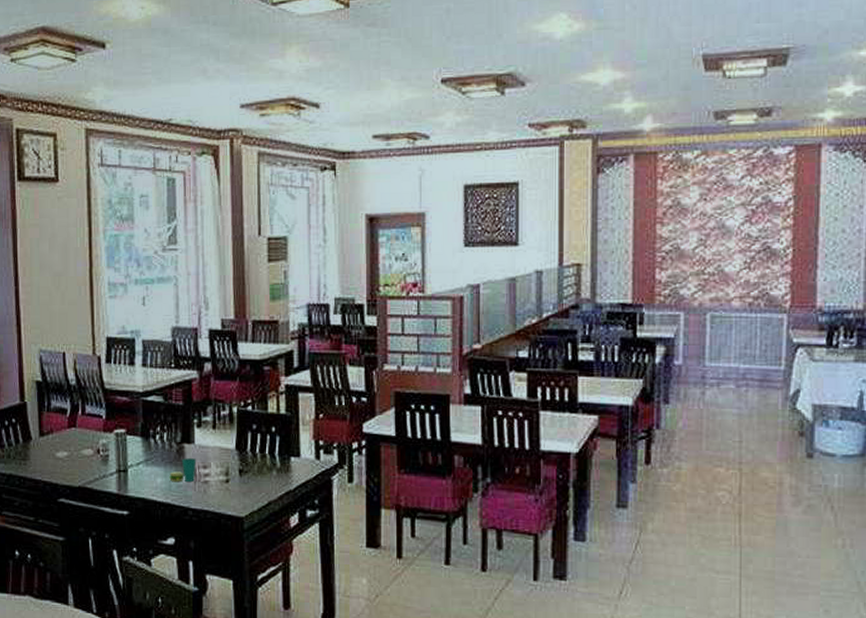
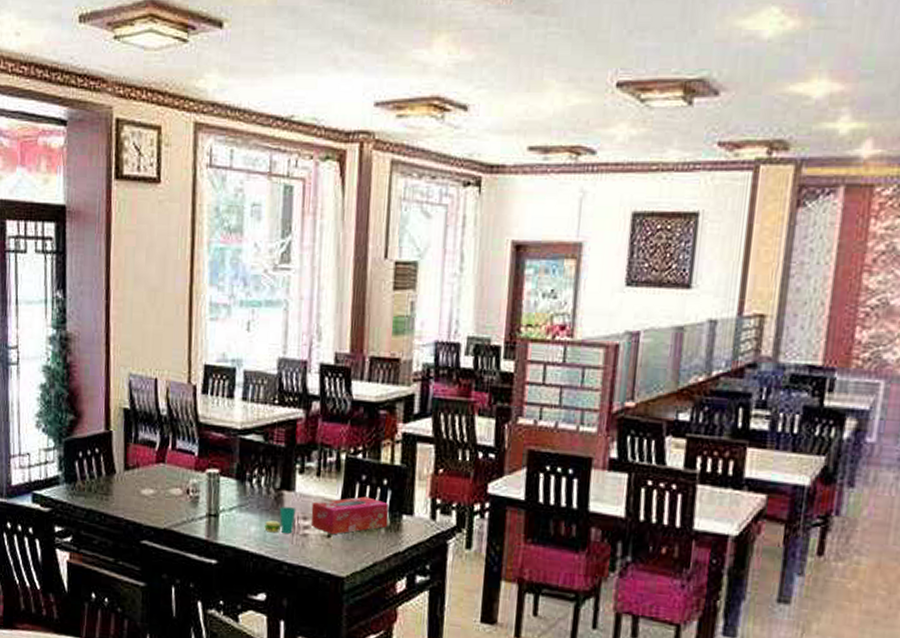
tissue box: none [210,443,279,480] -> present [310,496,389,535]

